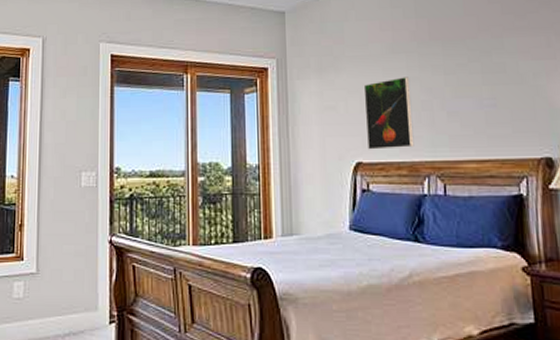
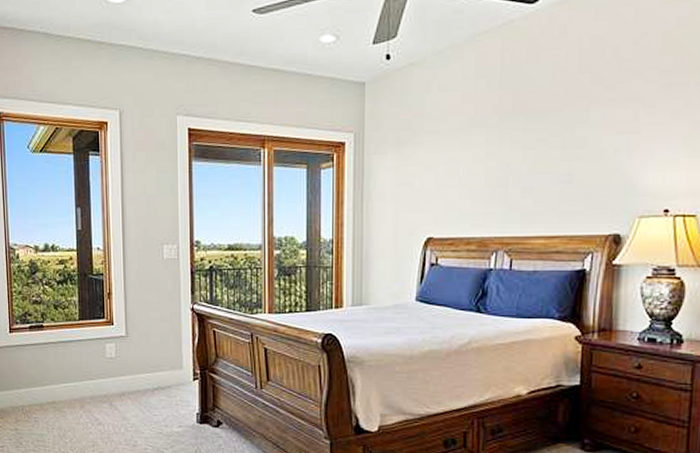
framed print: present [363,77,414,150] -> none [439,152,487,226]

